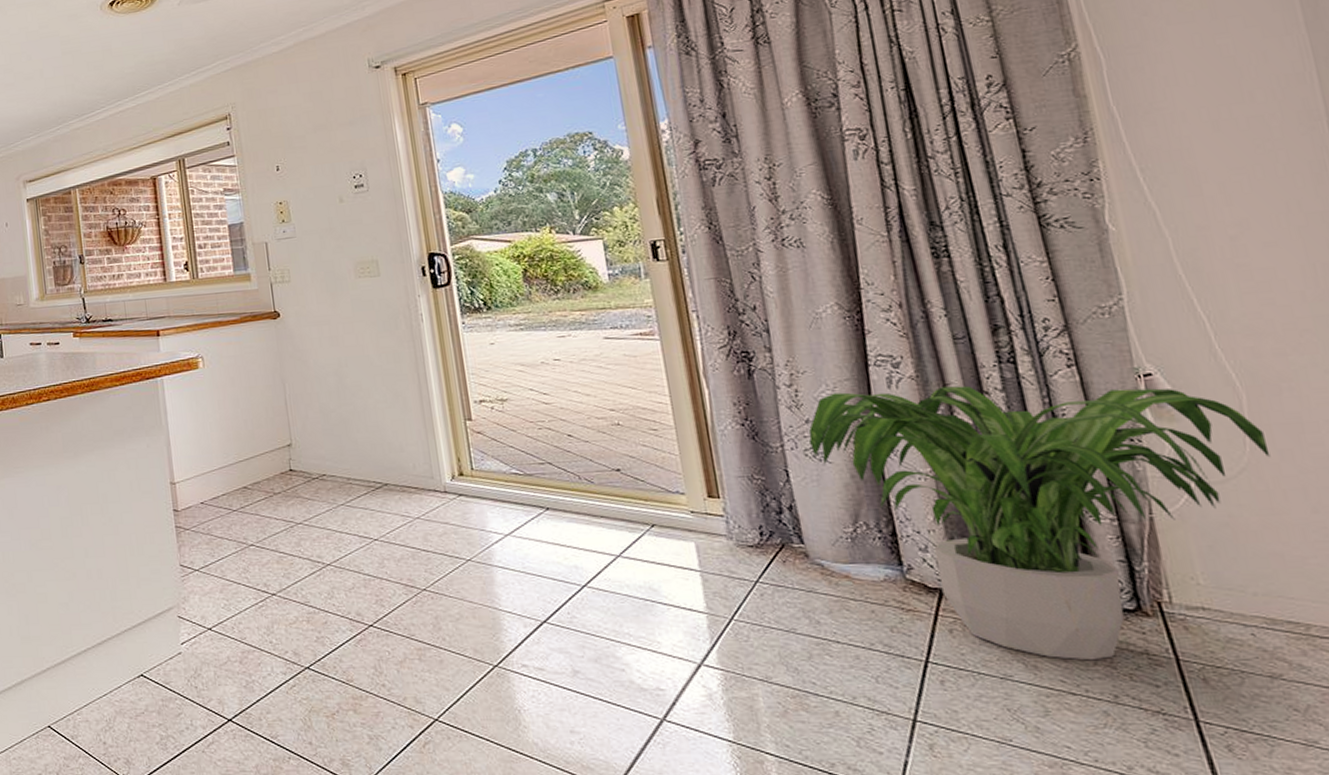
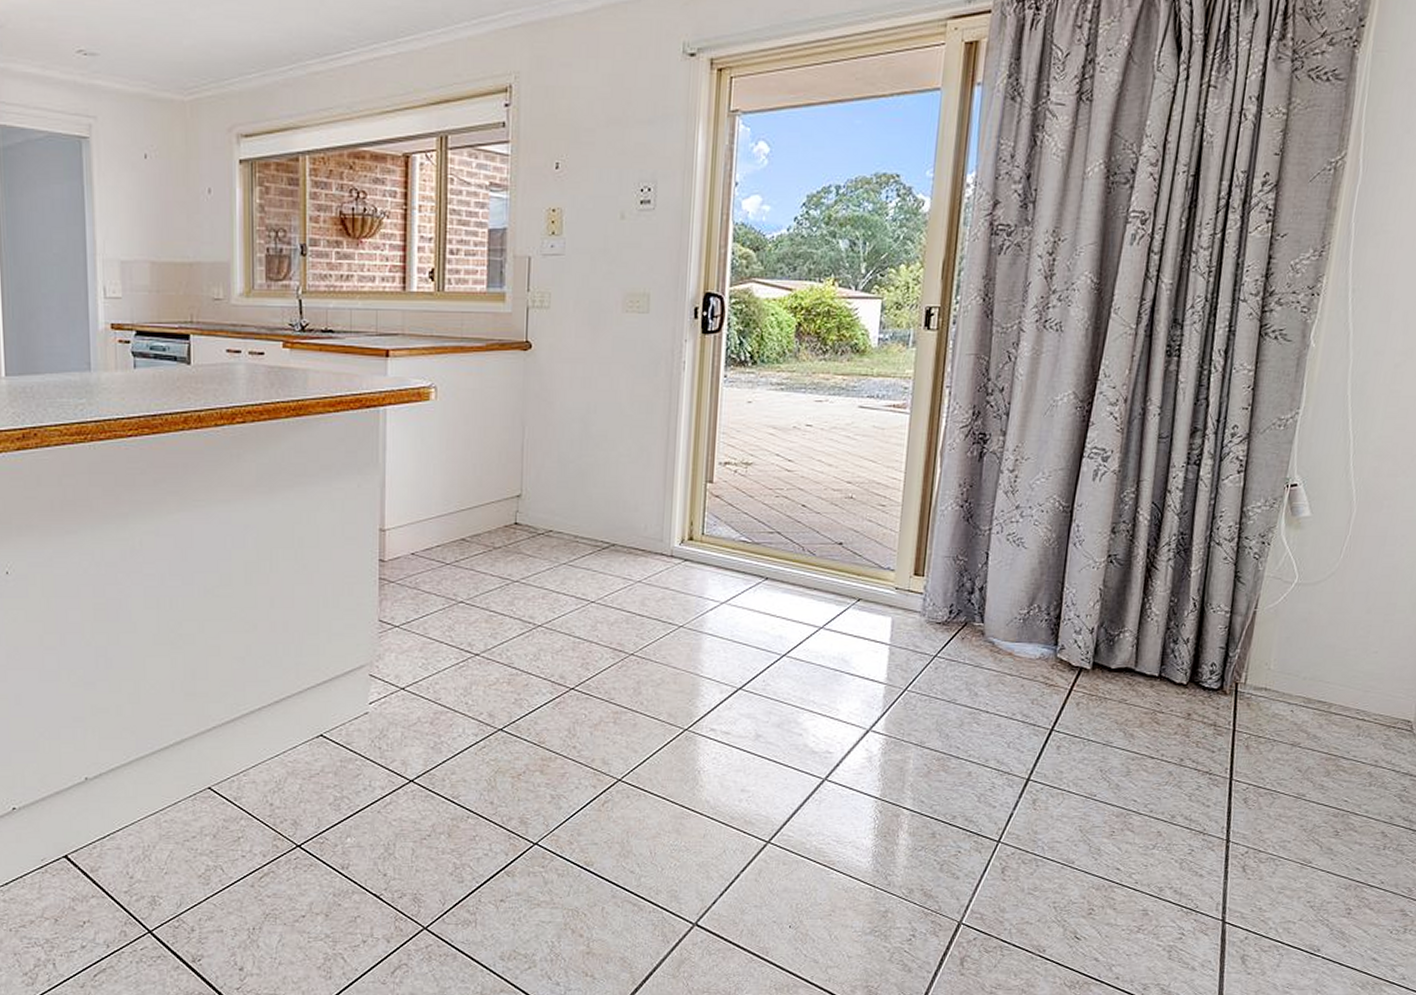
potted plant: present [808,385,1271,661] -> none [1013,481,1357,731]

